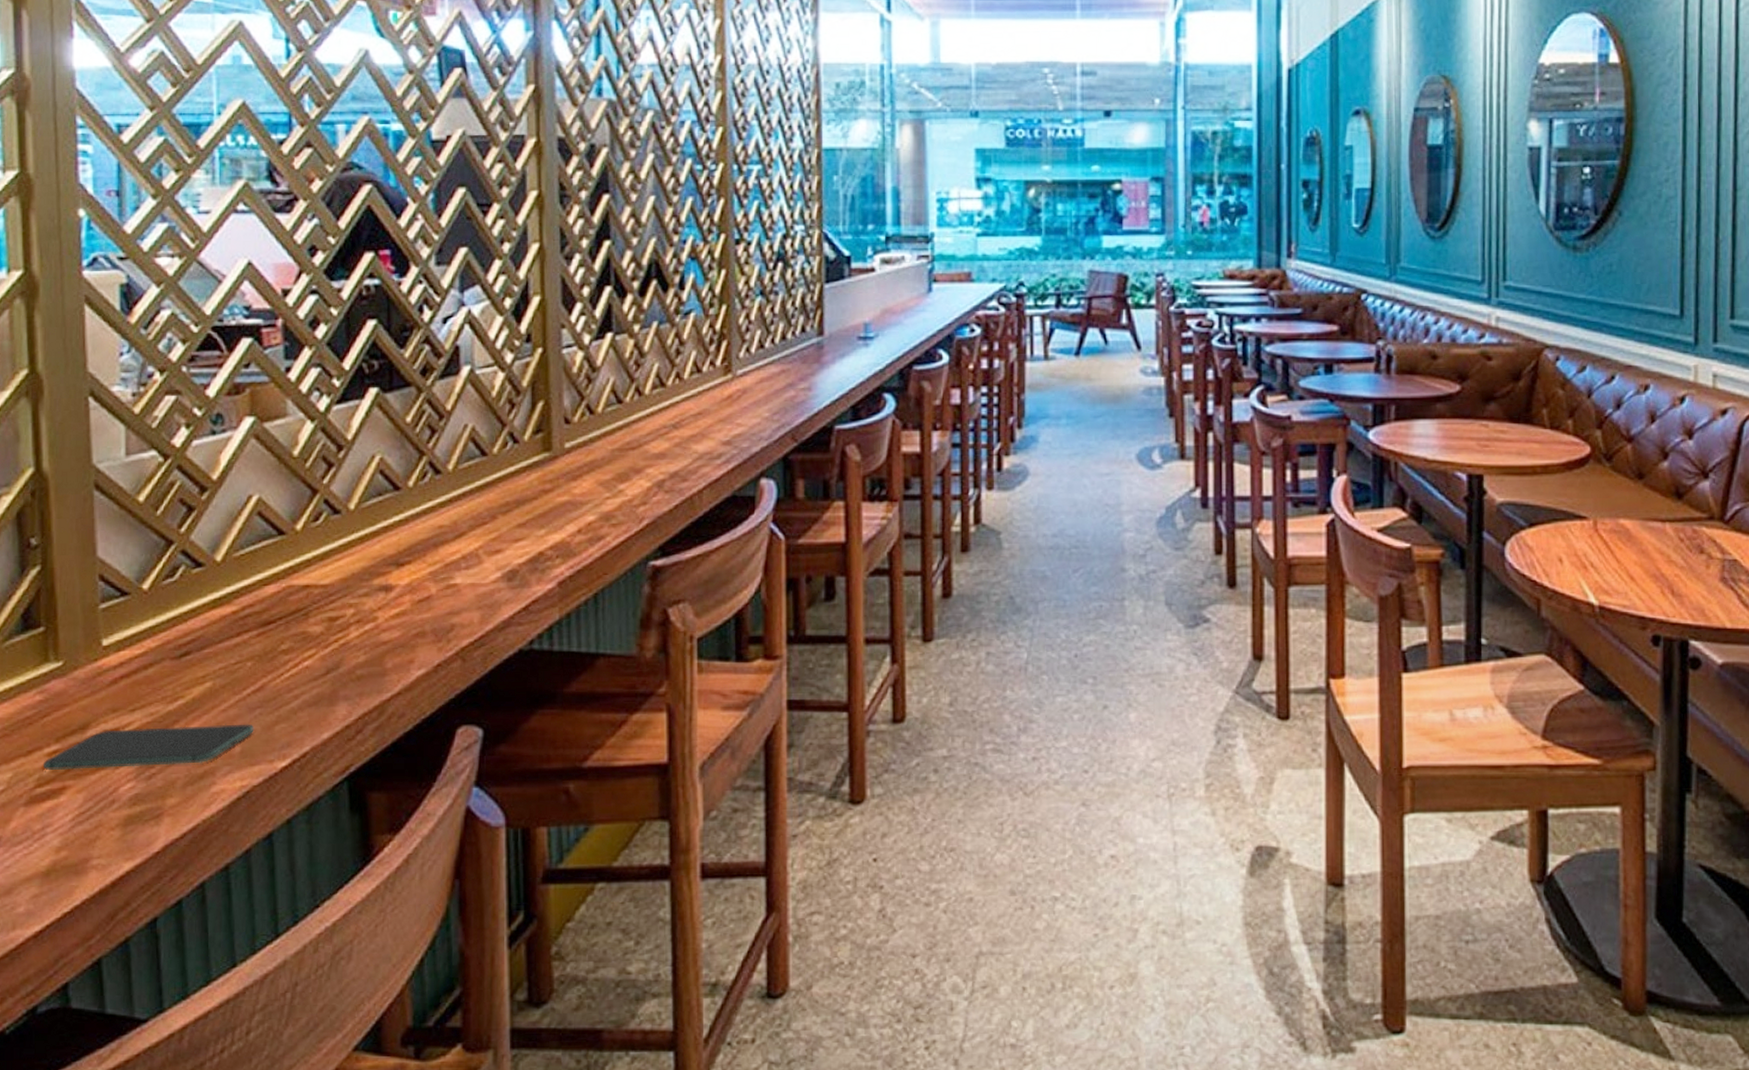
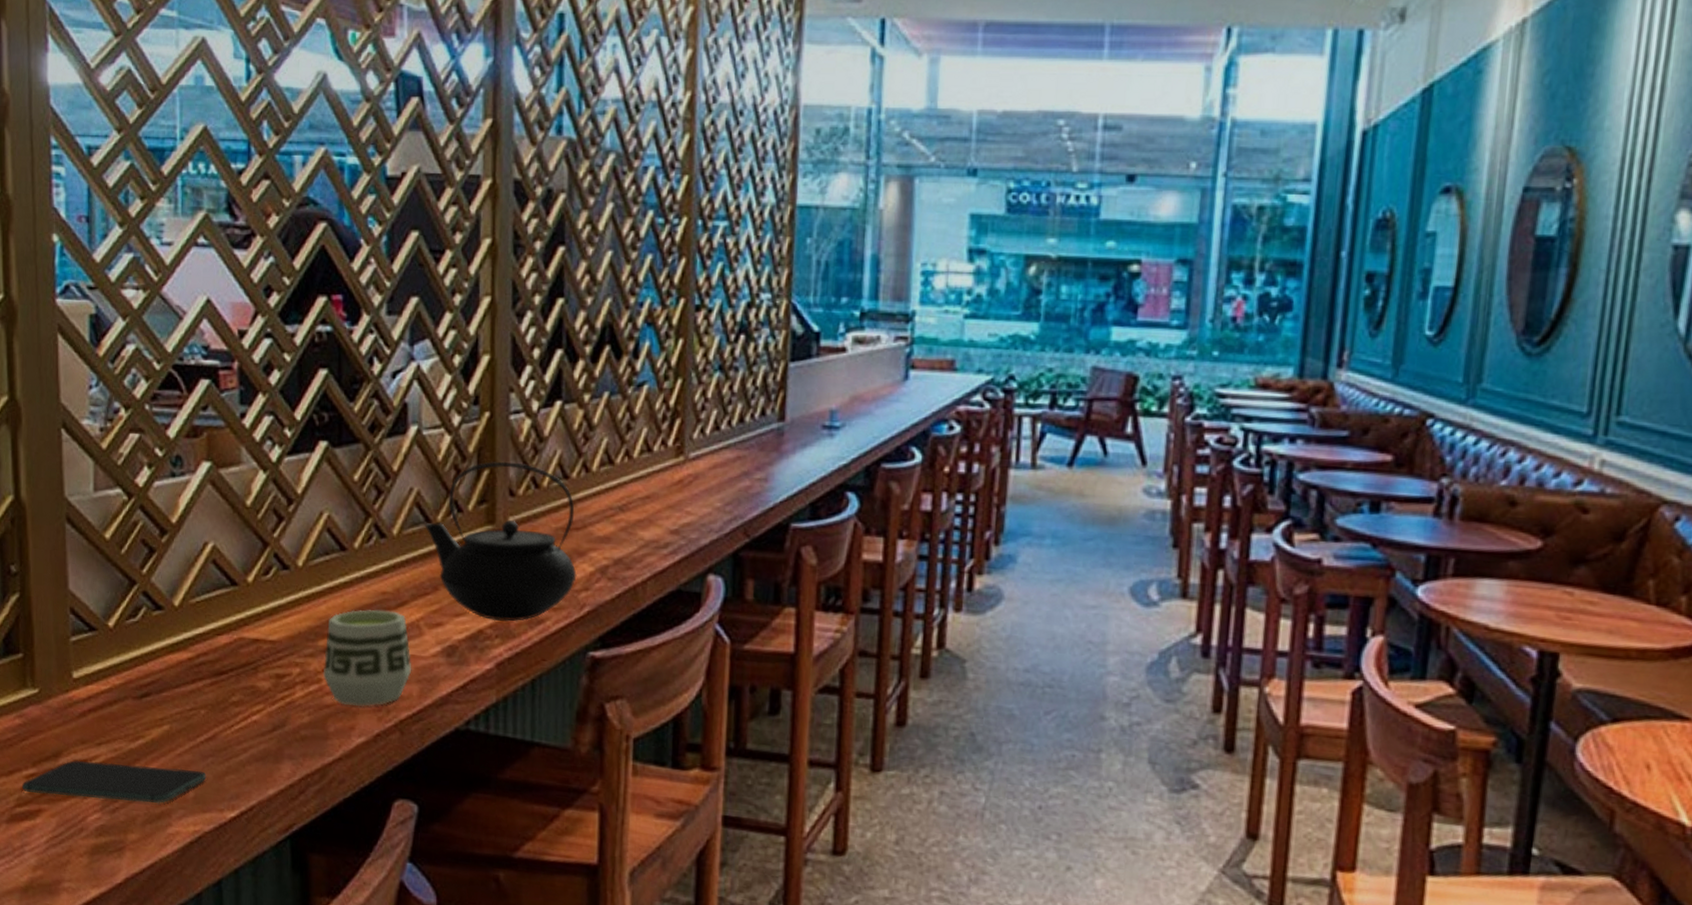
cup: none [378,543,472,639] -> present [322,609,412,706]
teapot: none [481,392,634,543] -> present [425,461,577,622]

